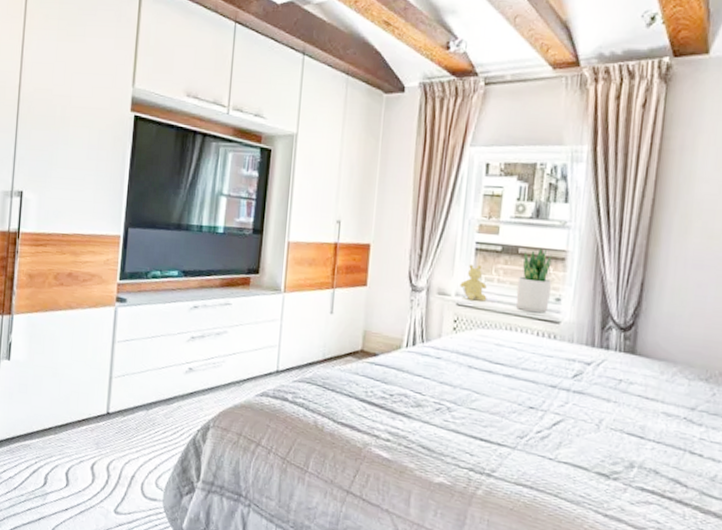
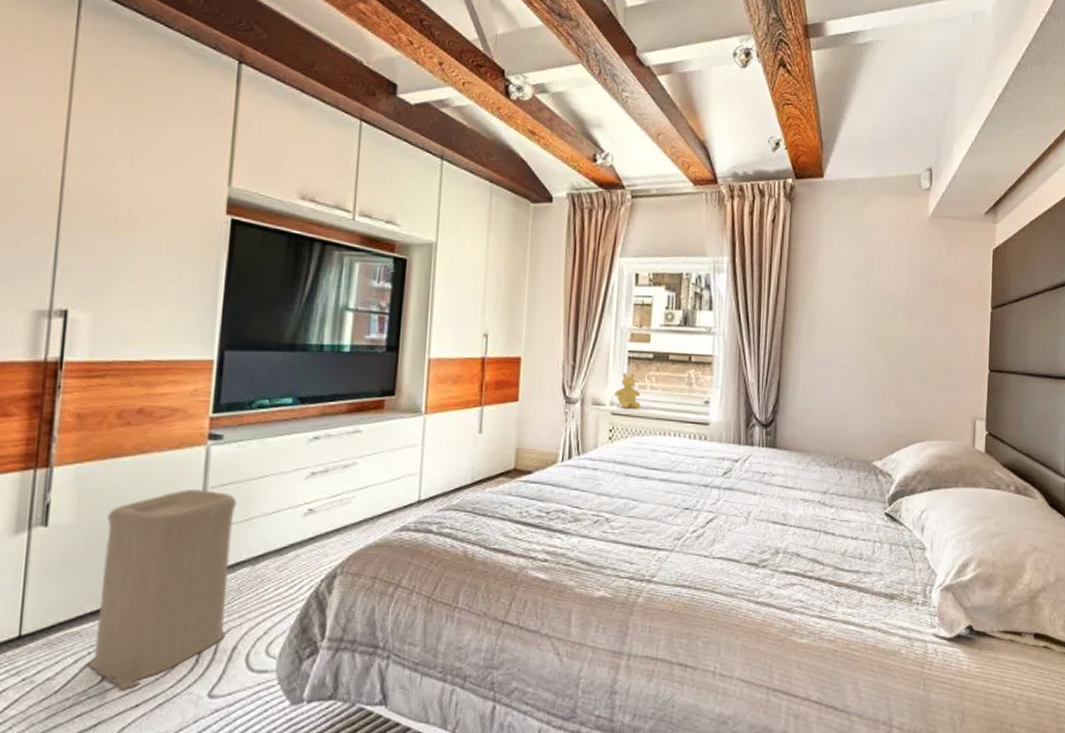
laundry basket: none [35,341,136,496] -> present [87,490,237,690]
planter: present [516,248,552,314] -> none [668,354,700,417]

